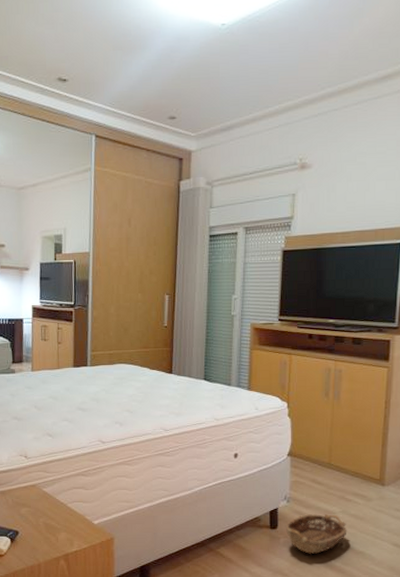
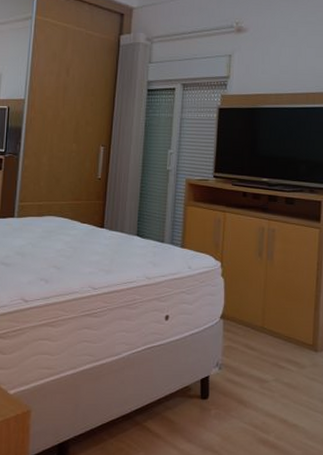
basket: present [285,514,347,554] -> none [216,383,281,427]

